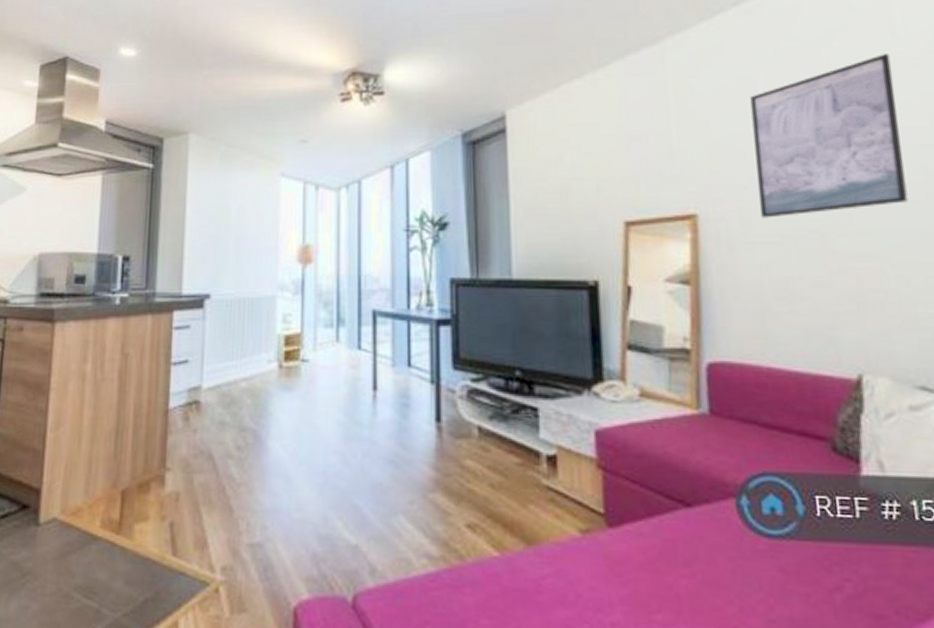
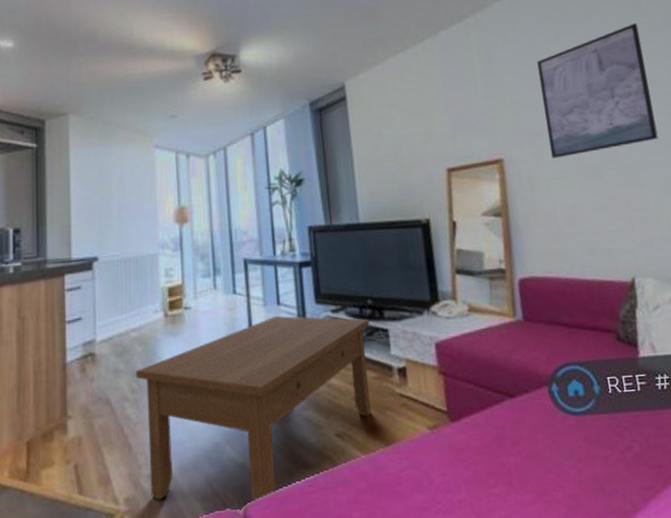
coffee table: none [242,380,516,593] -> present [135,316,371,504]

